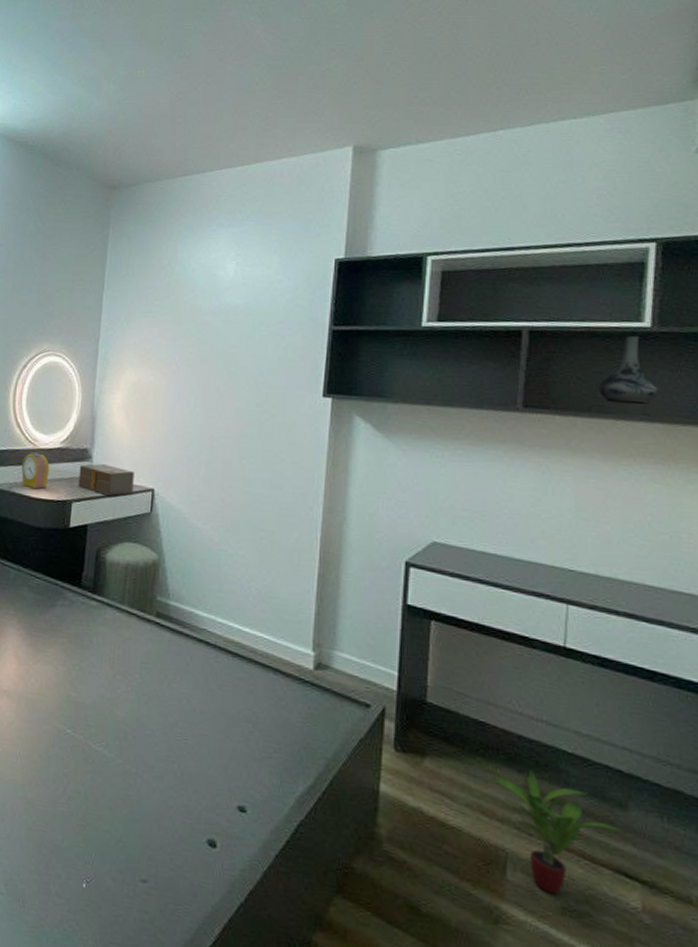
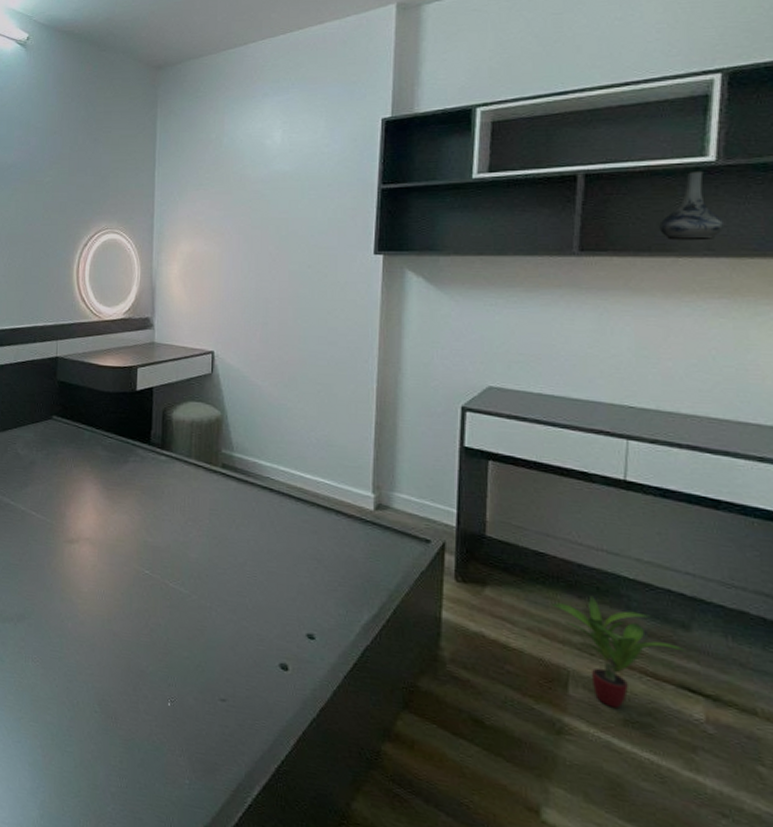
alarm clock: present [21,452,50,490] -> none [88,324,115,358]
jewelry box: present [78,463,134,497] -> none [142,330,194,361]

